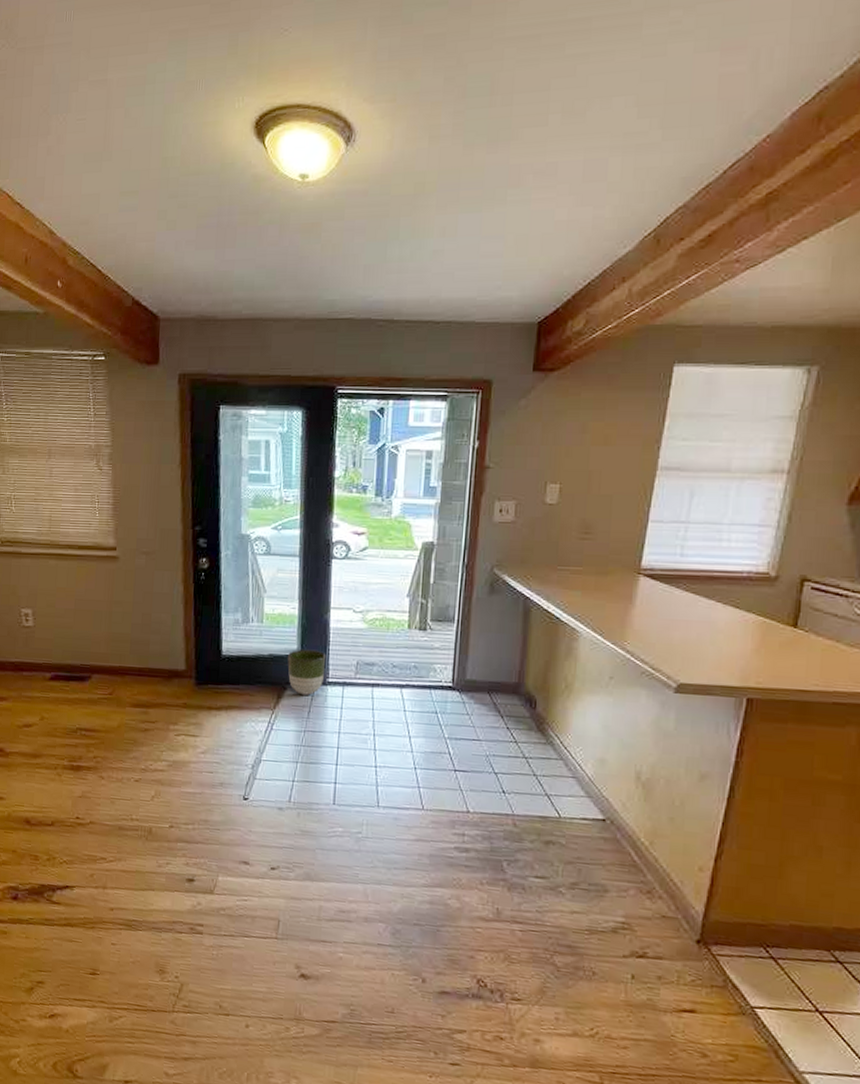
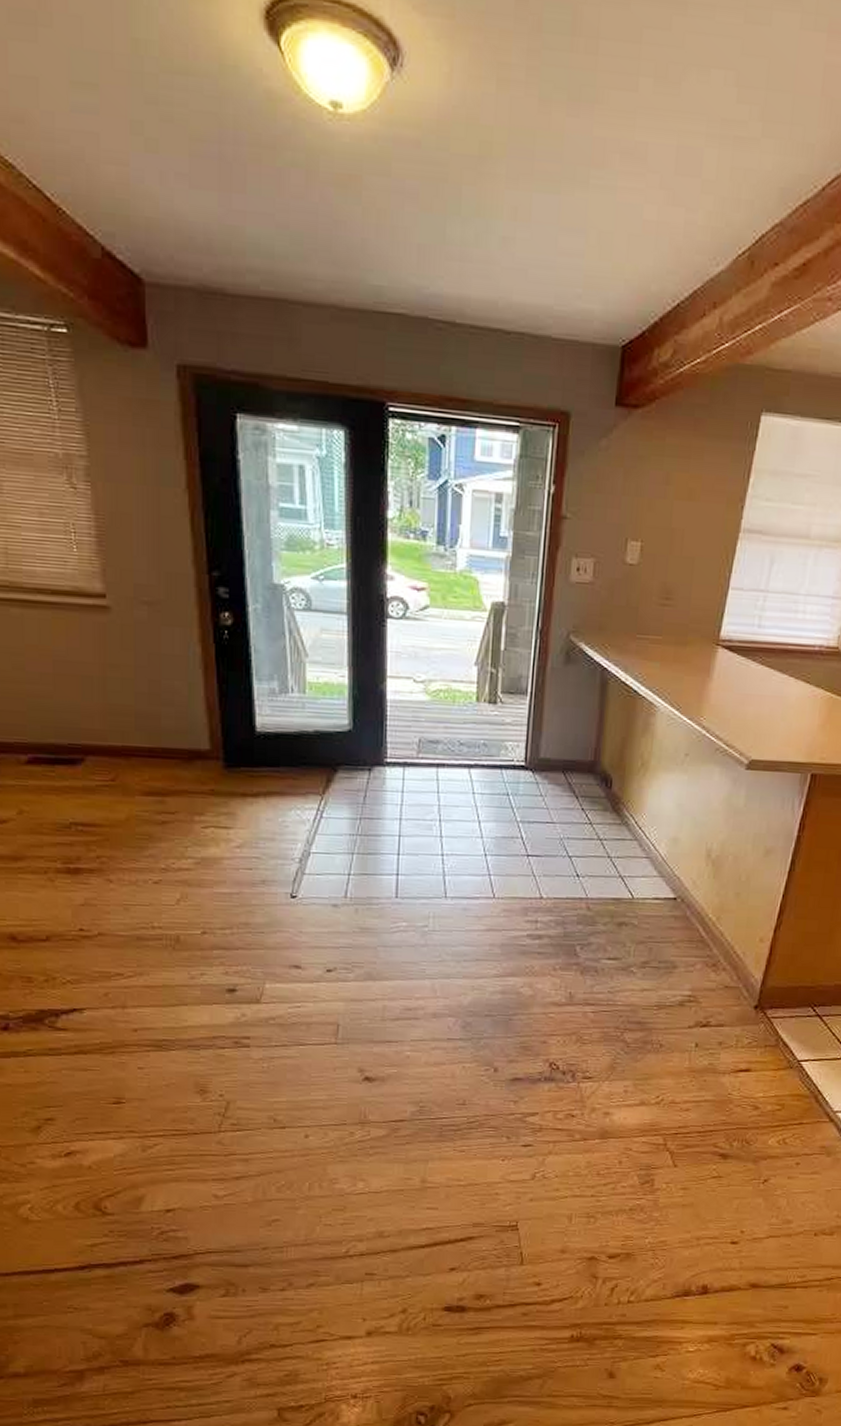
planter: present [288,649,326,695] -> none [338,724,383,778]

